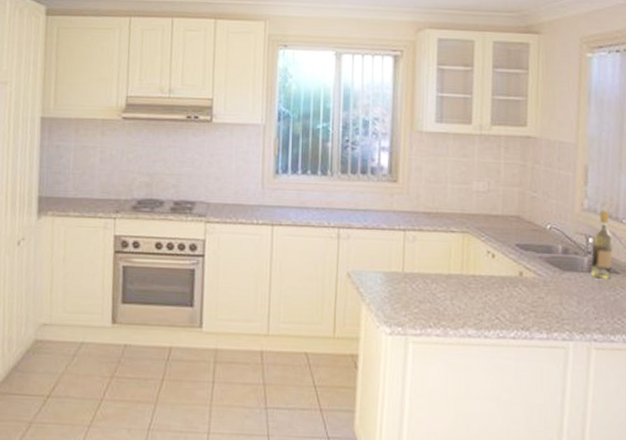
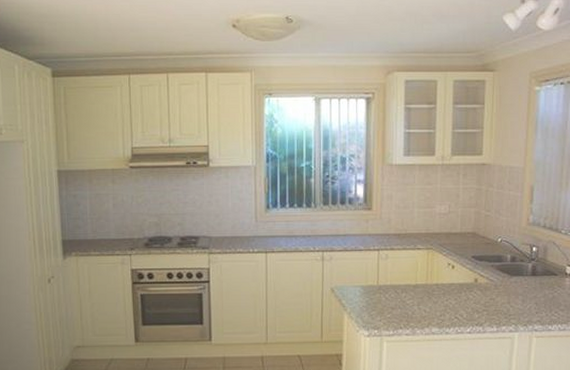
bottle: present [591,209,613,279] -> none [534,223,553,280]

